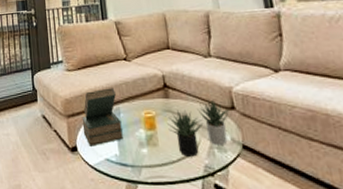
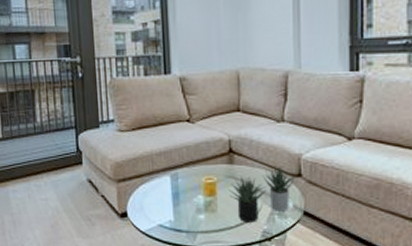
book: present [82,88,123,146] -> none [134,151,179,212]

